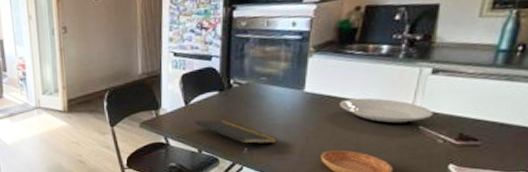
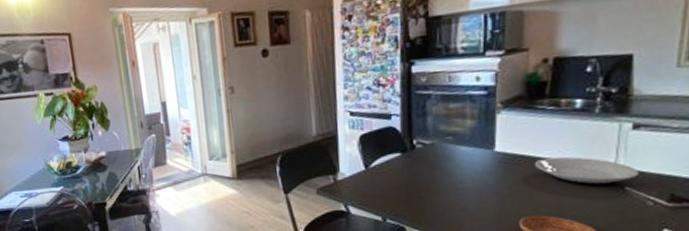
notepad: present [194,120,278,148] -> none [376,184,469,215]

